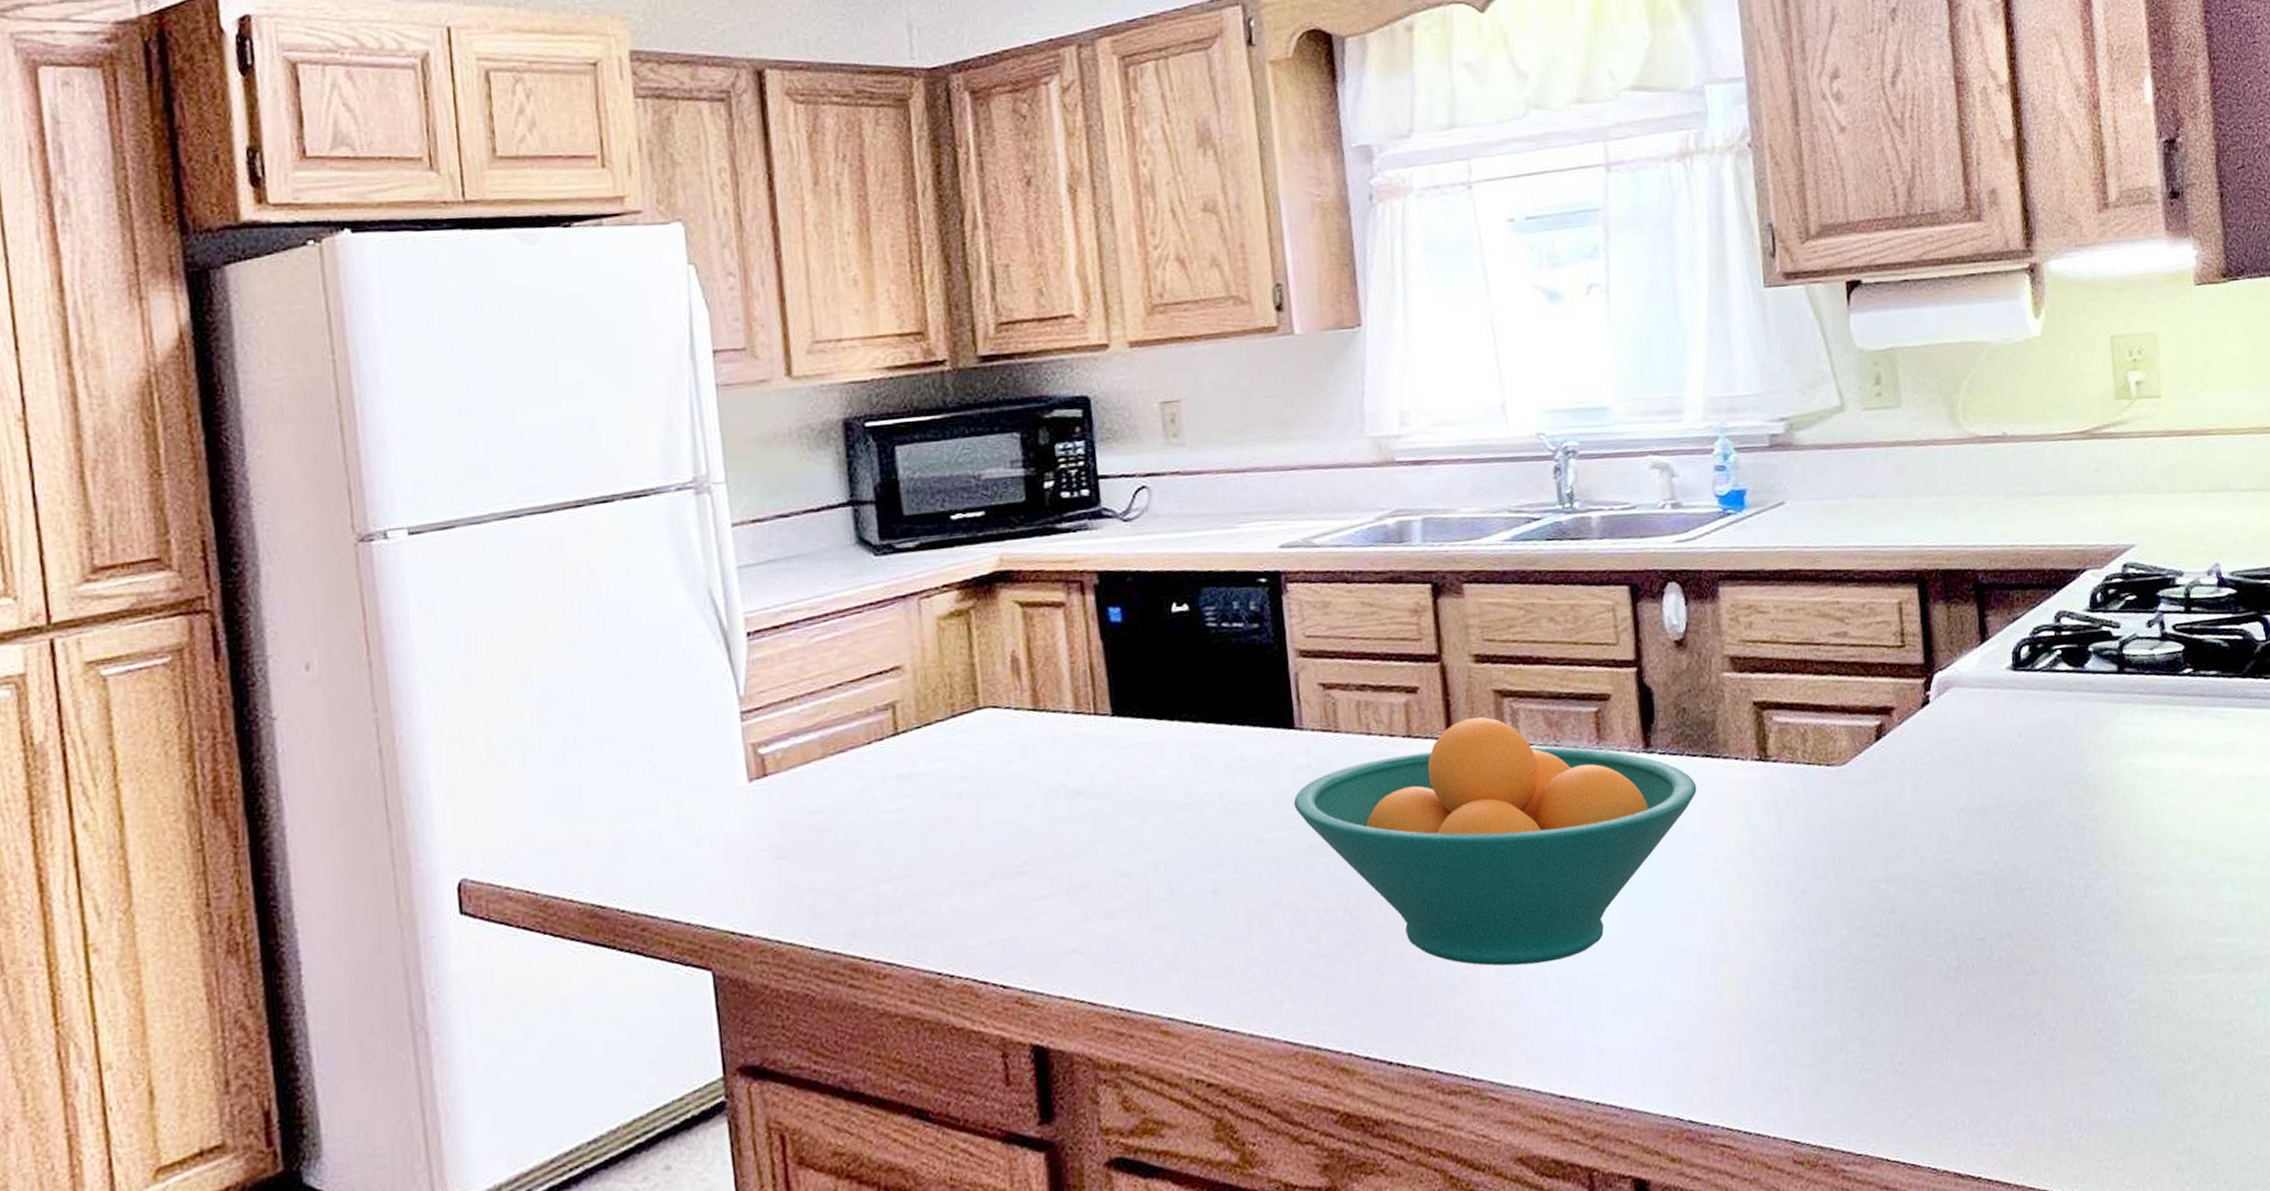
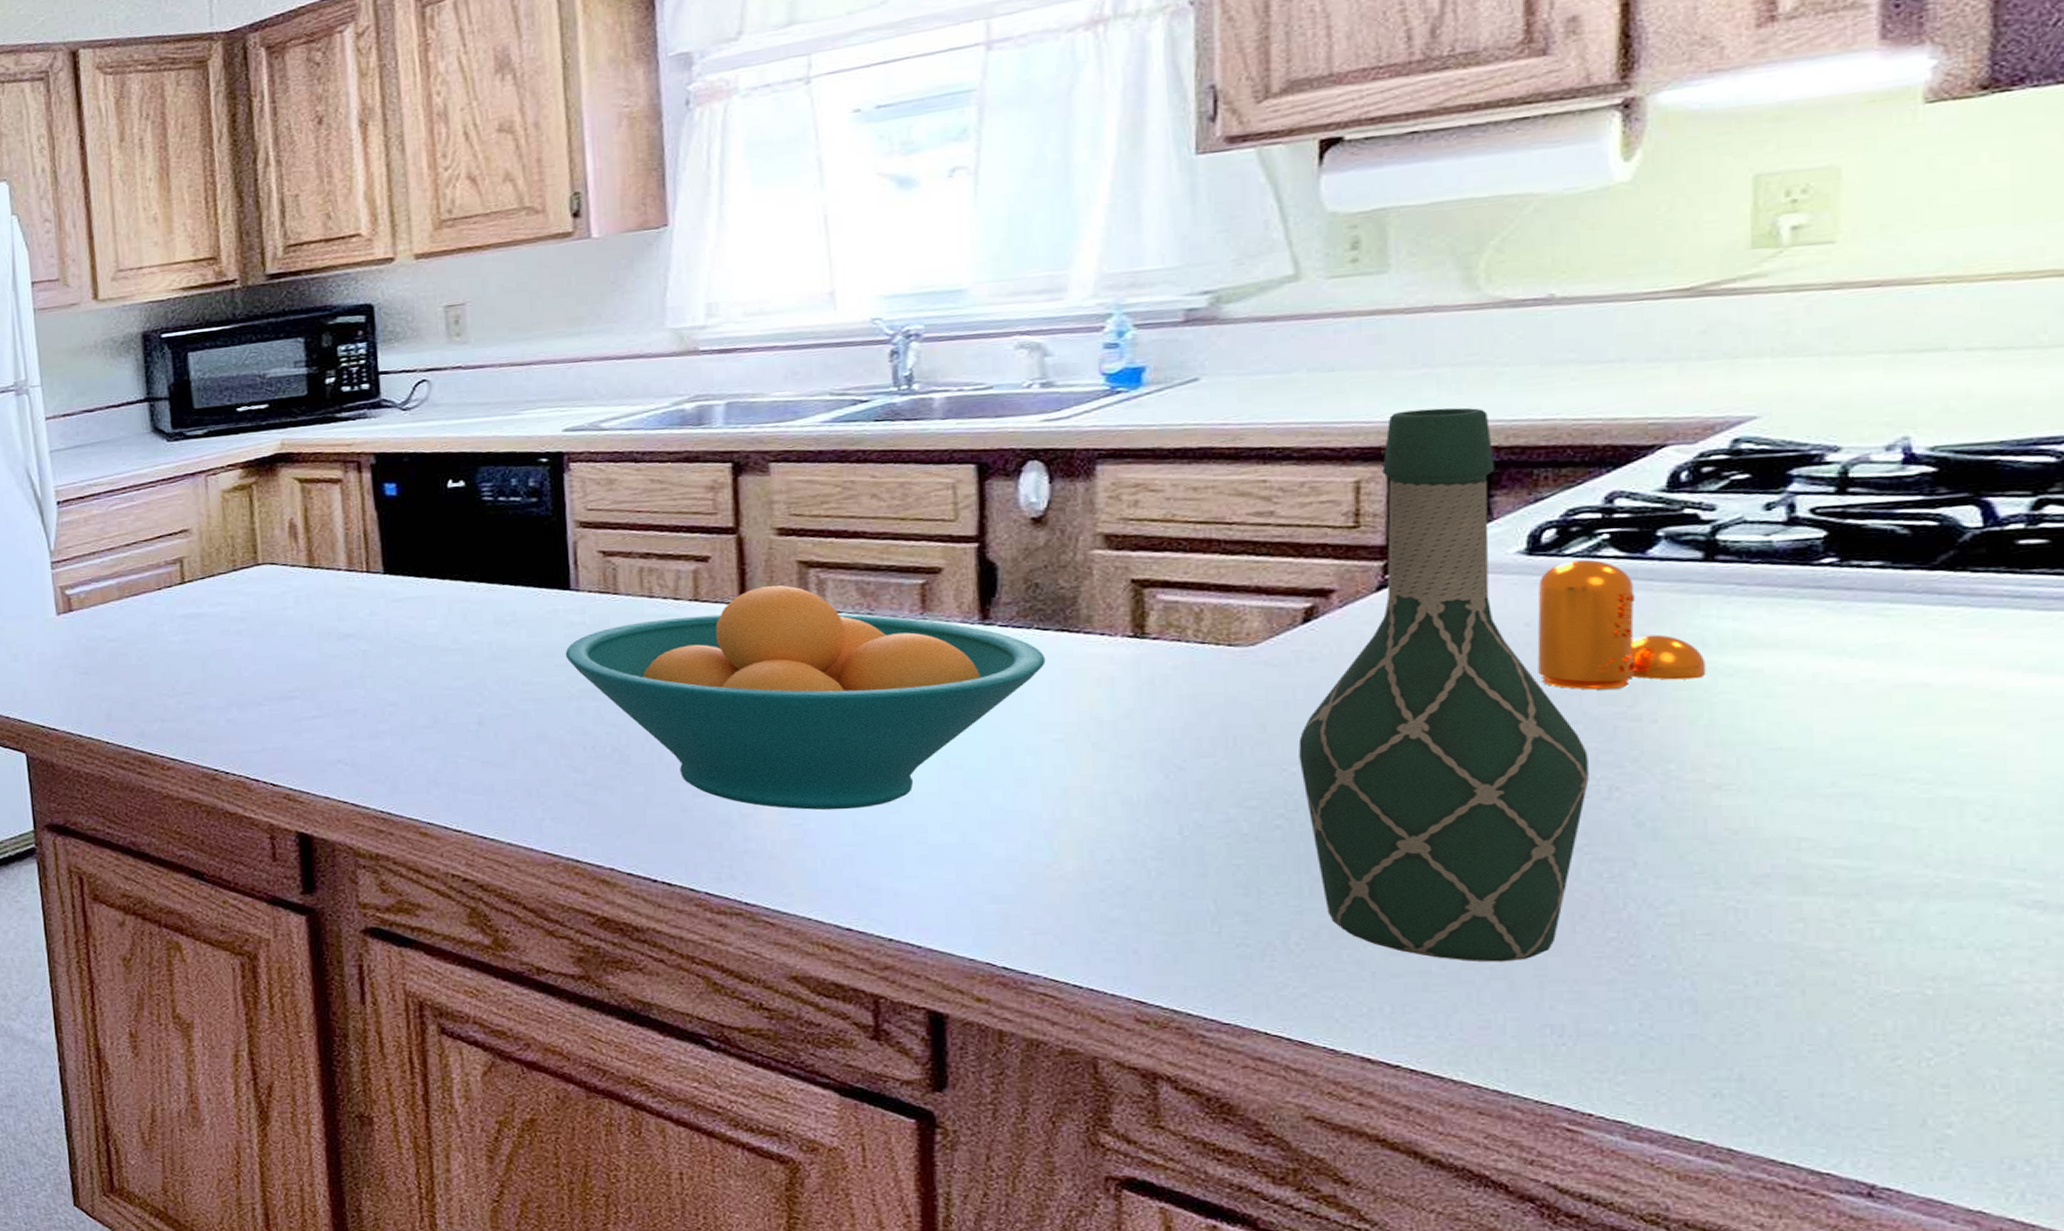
wine bottle: none [1883,533,2072,1065] -> present [1298,407,1589,962]
pepper shaker: none [2023,673,2131,795] -> present [1537,559,1706,690]

